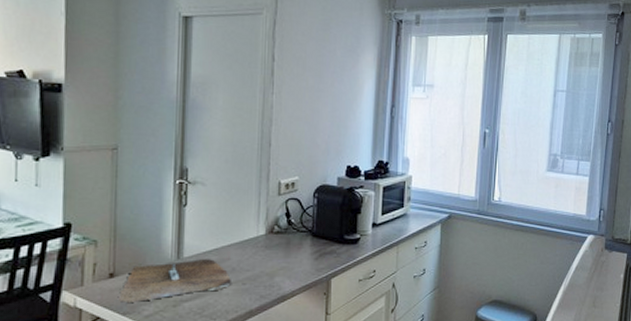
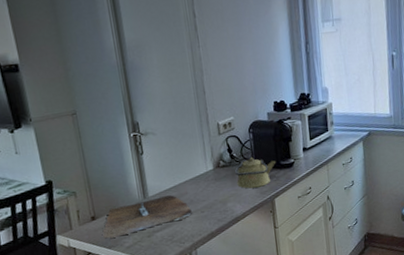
kettle: none [290,227,338,263] -> present [235,157,275,189]

